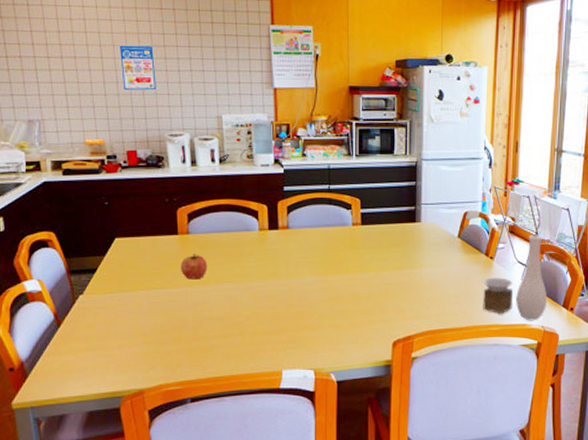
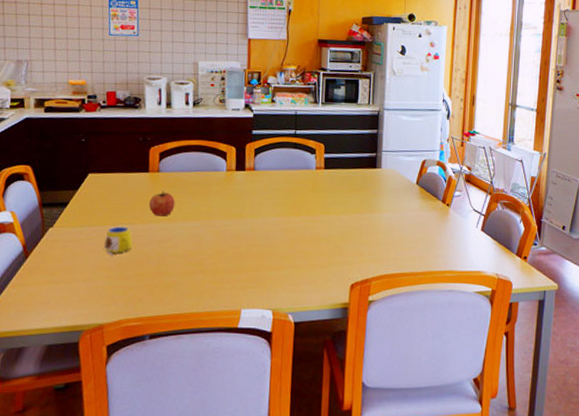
mug: none [138,291,167,322] -> present [104,226,133,257]
vase: present [482,234,548,321] -> none [439,183,502,269]

